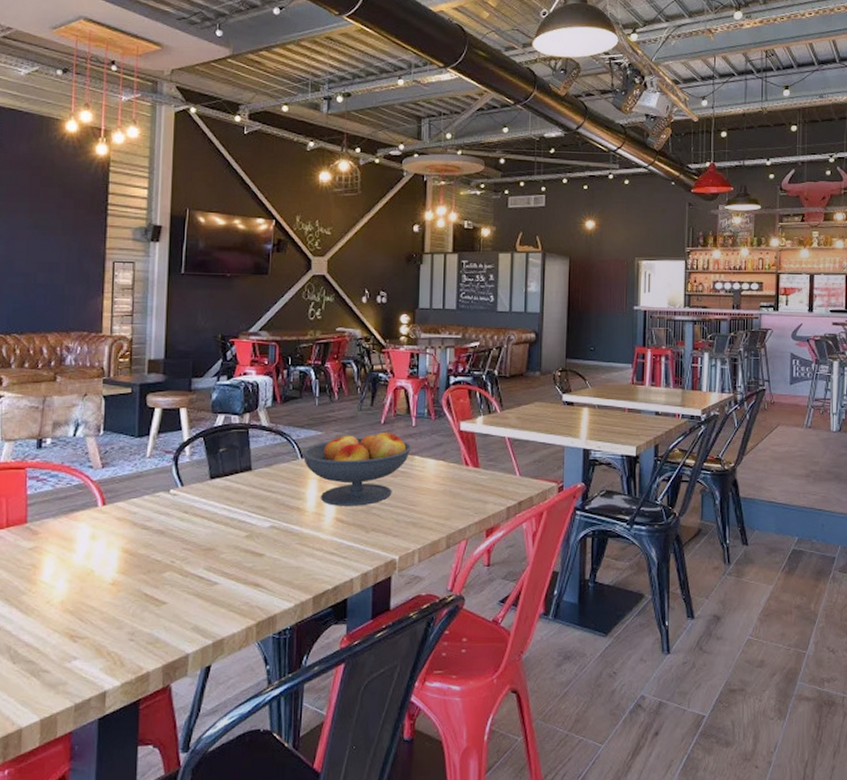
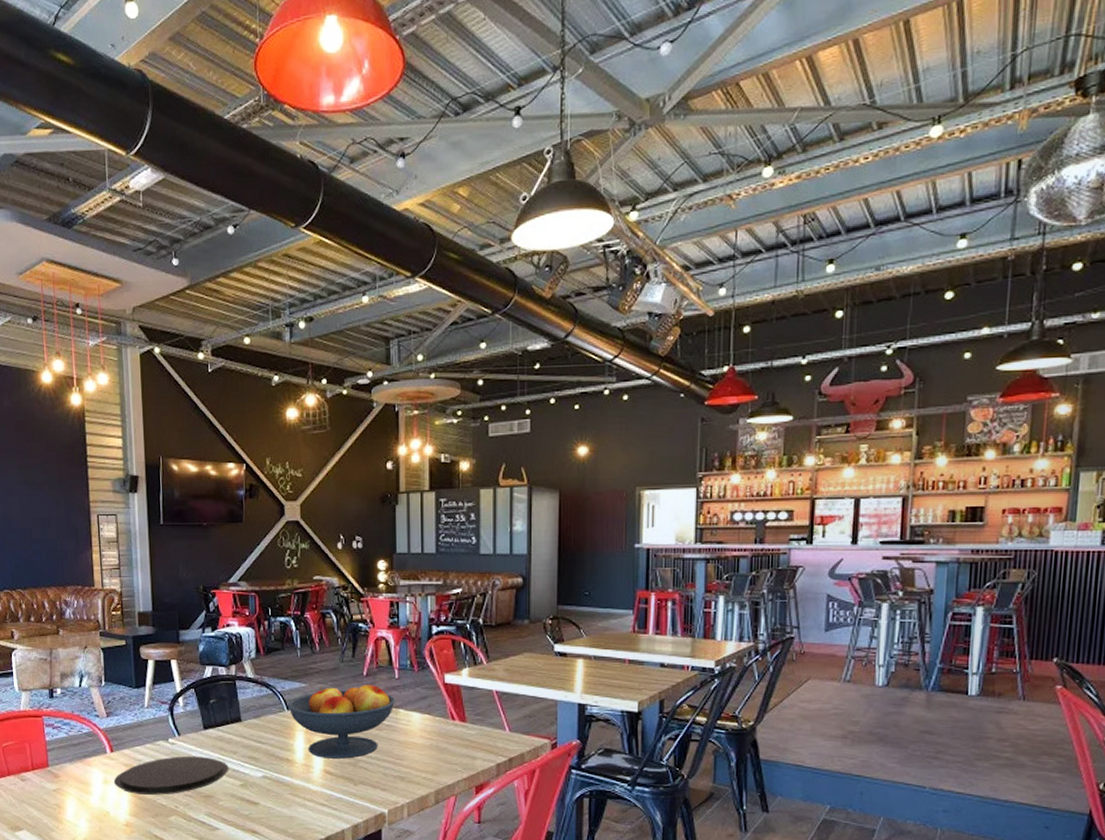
plate: none [102,507,235,550] -> present [113,755,229,795]

